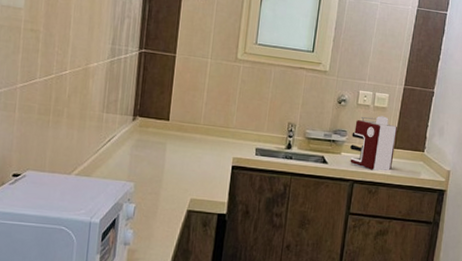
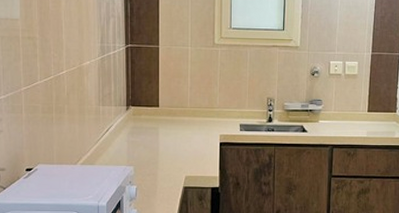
coffee maker: present [350,116,398,171] -> none [327,83,370,134]

